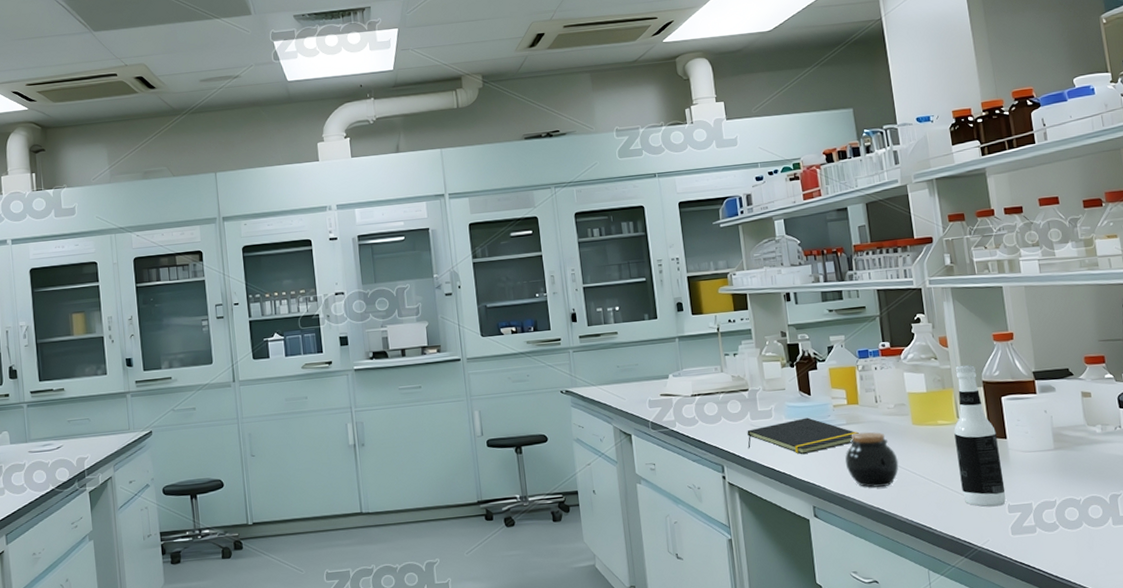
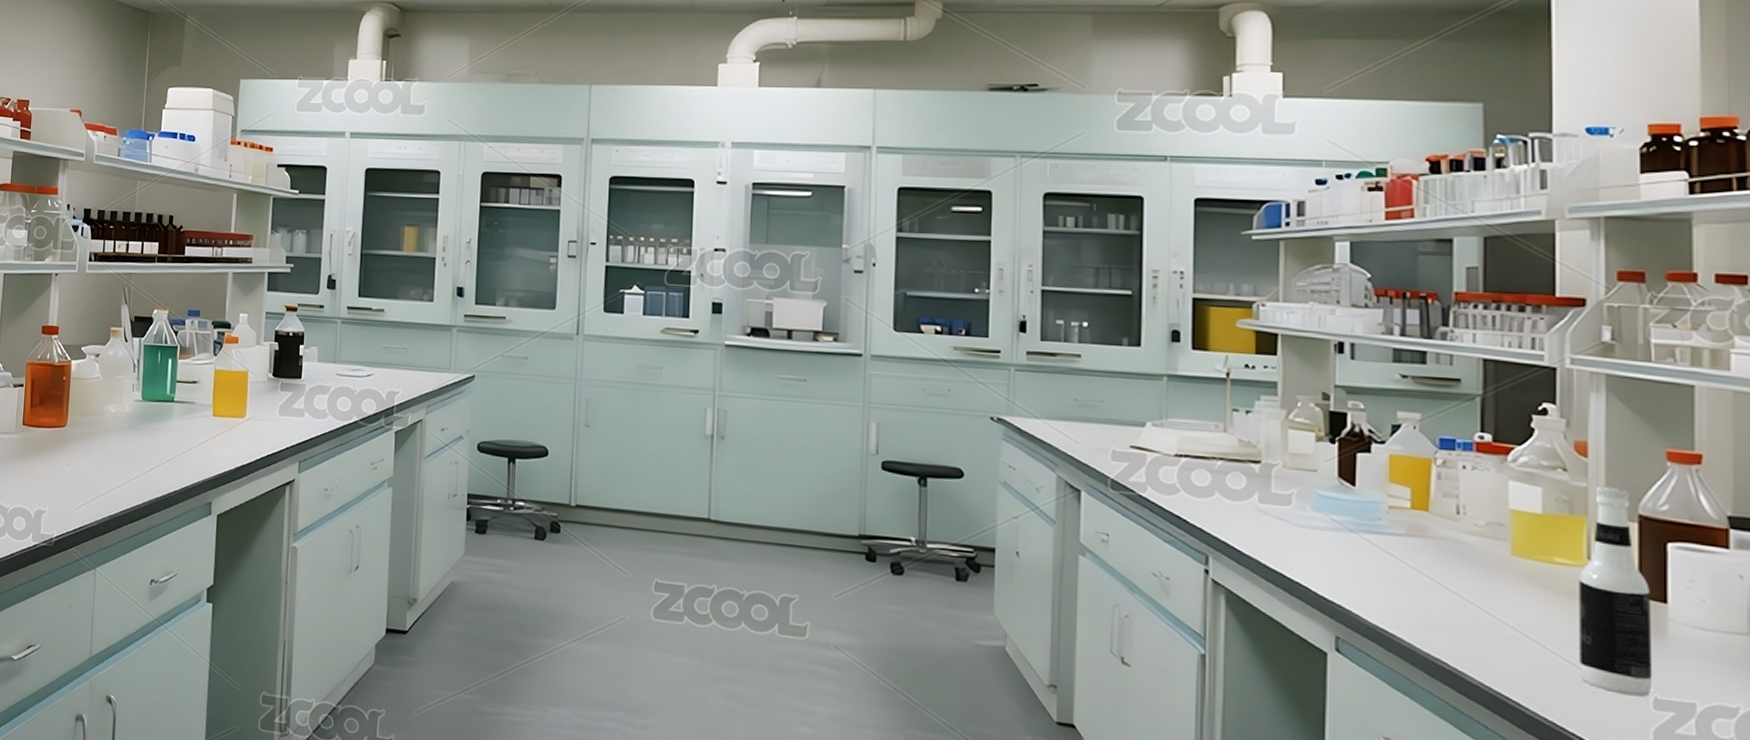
notepad: present [747,417,859,455] -> none [1248,514,1423,564]
jar: present [845,431,899,488] -> none [1395,549,1481,632]

